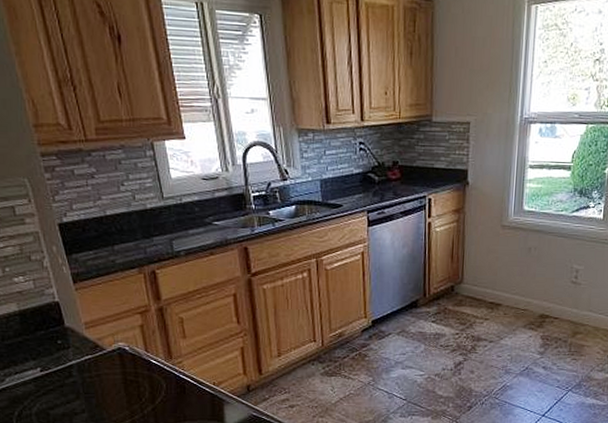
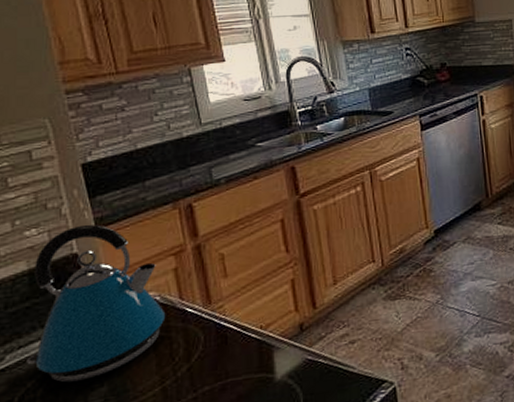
kettle: none [22,278,134,406] -> present [27,224,166,383]

